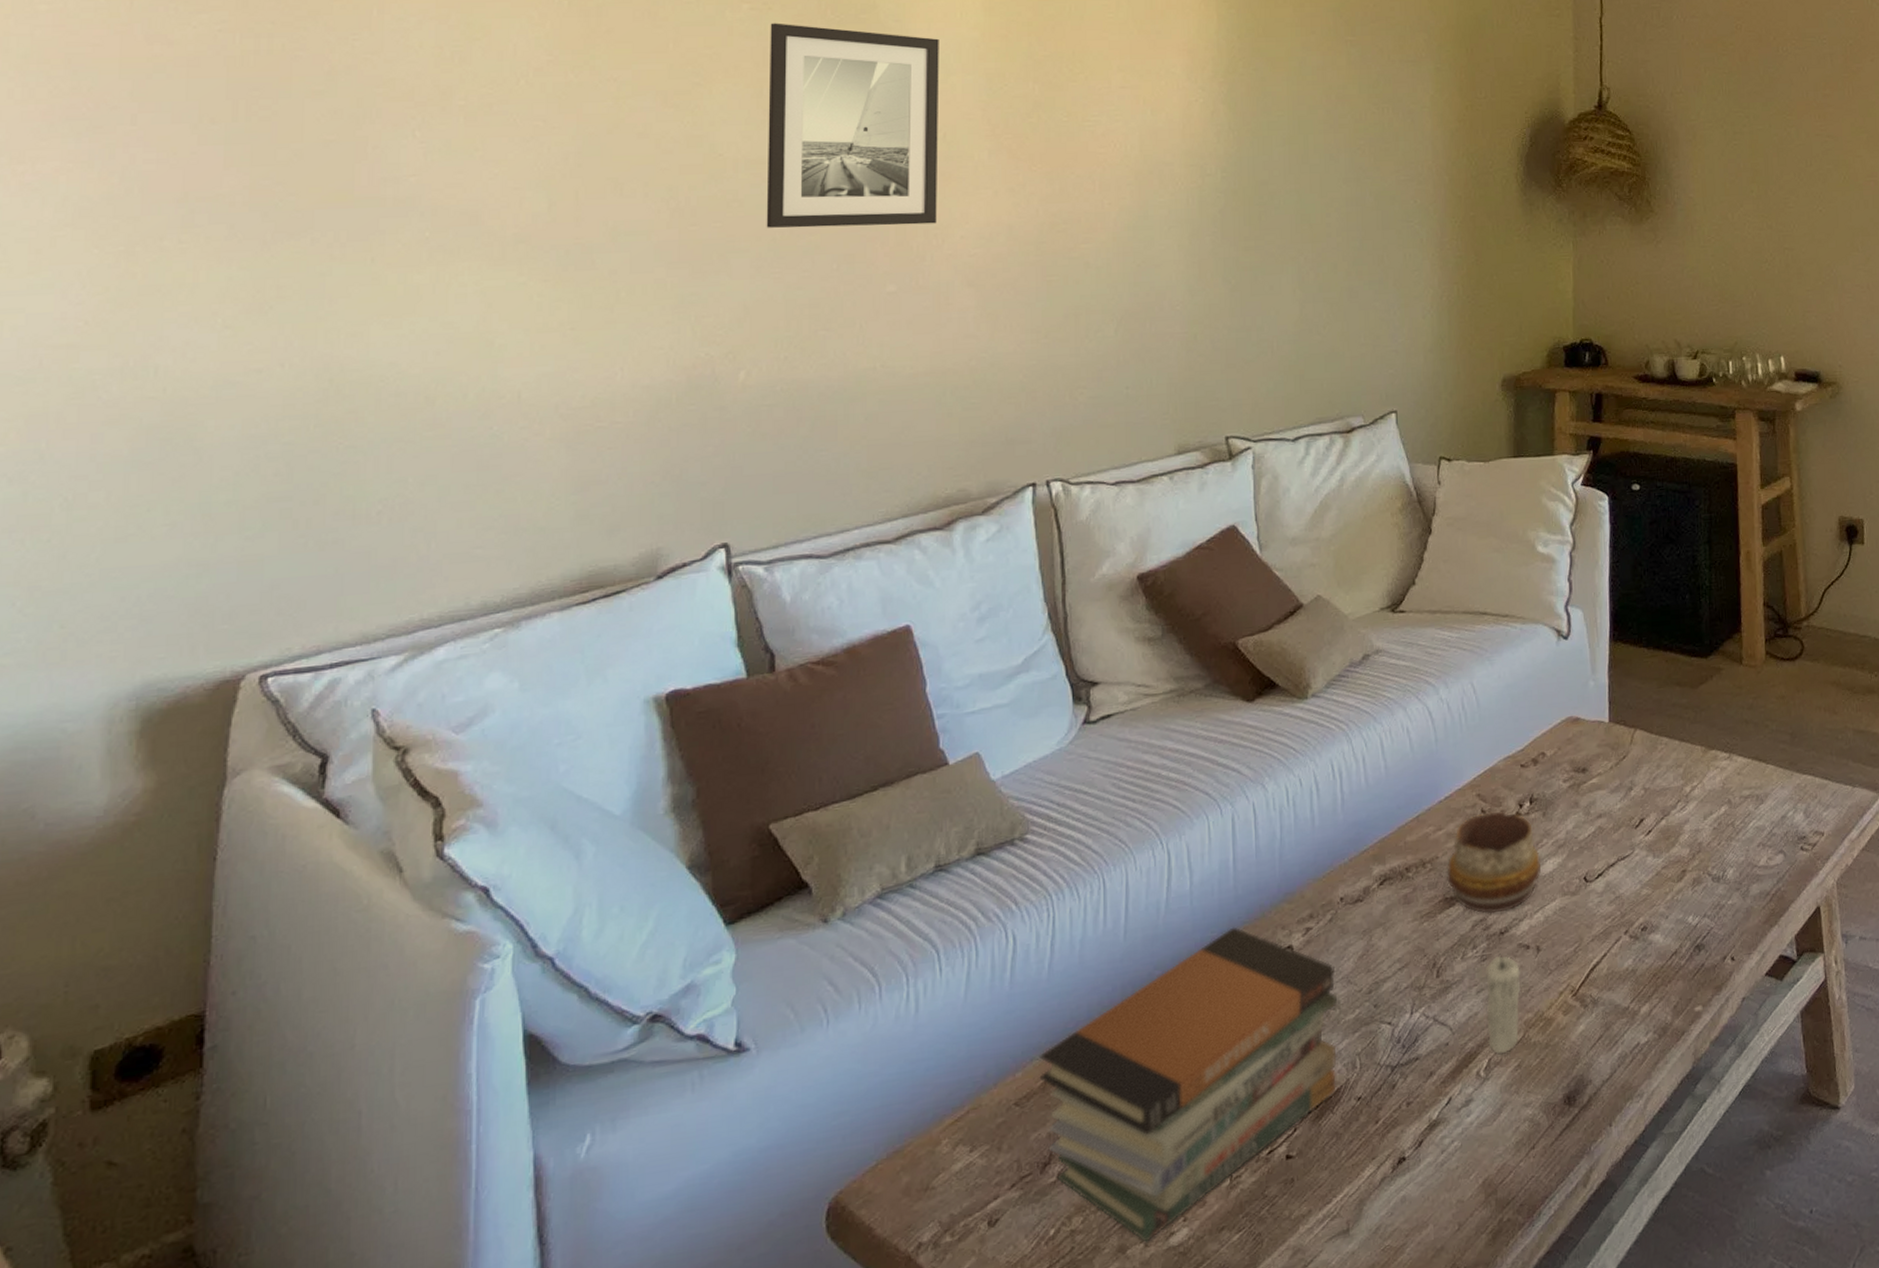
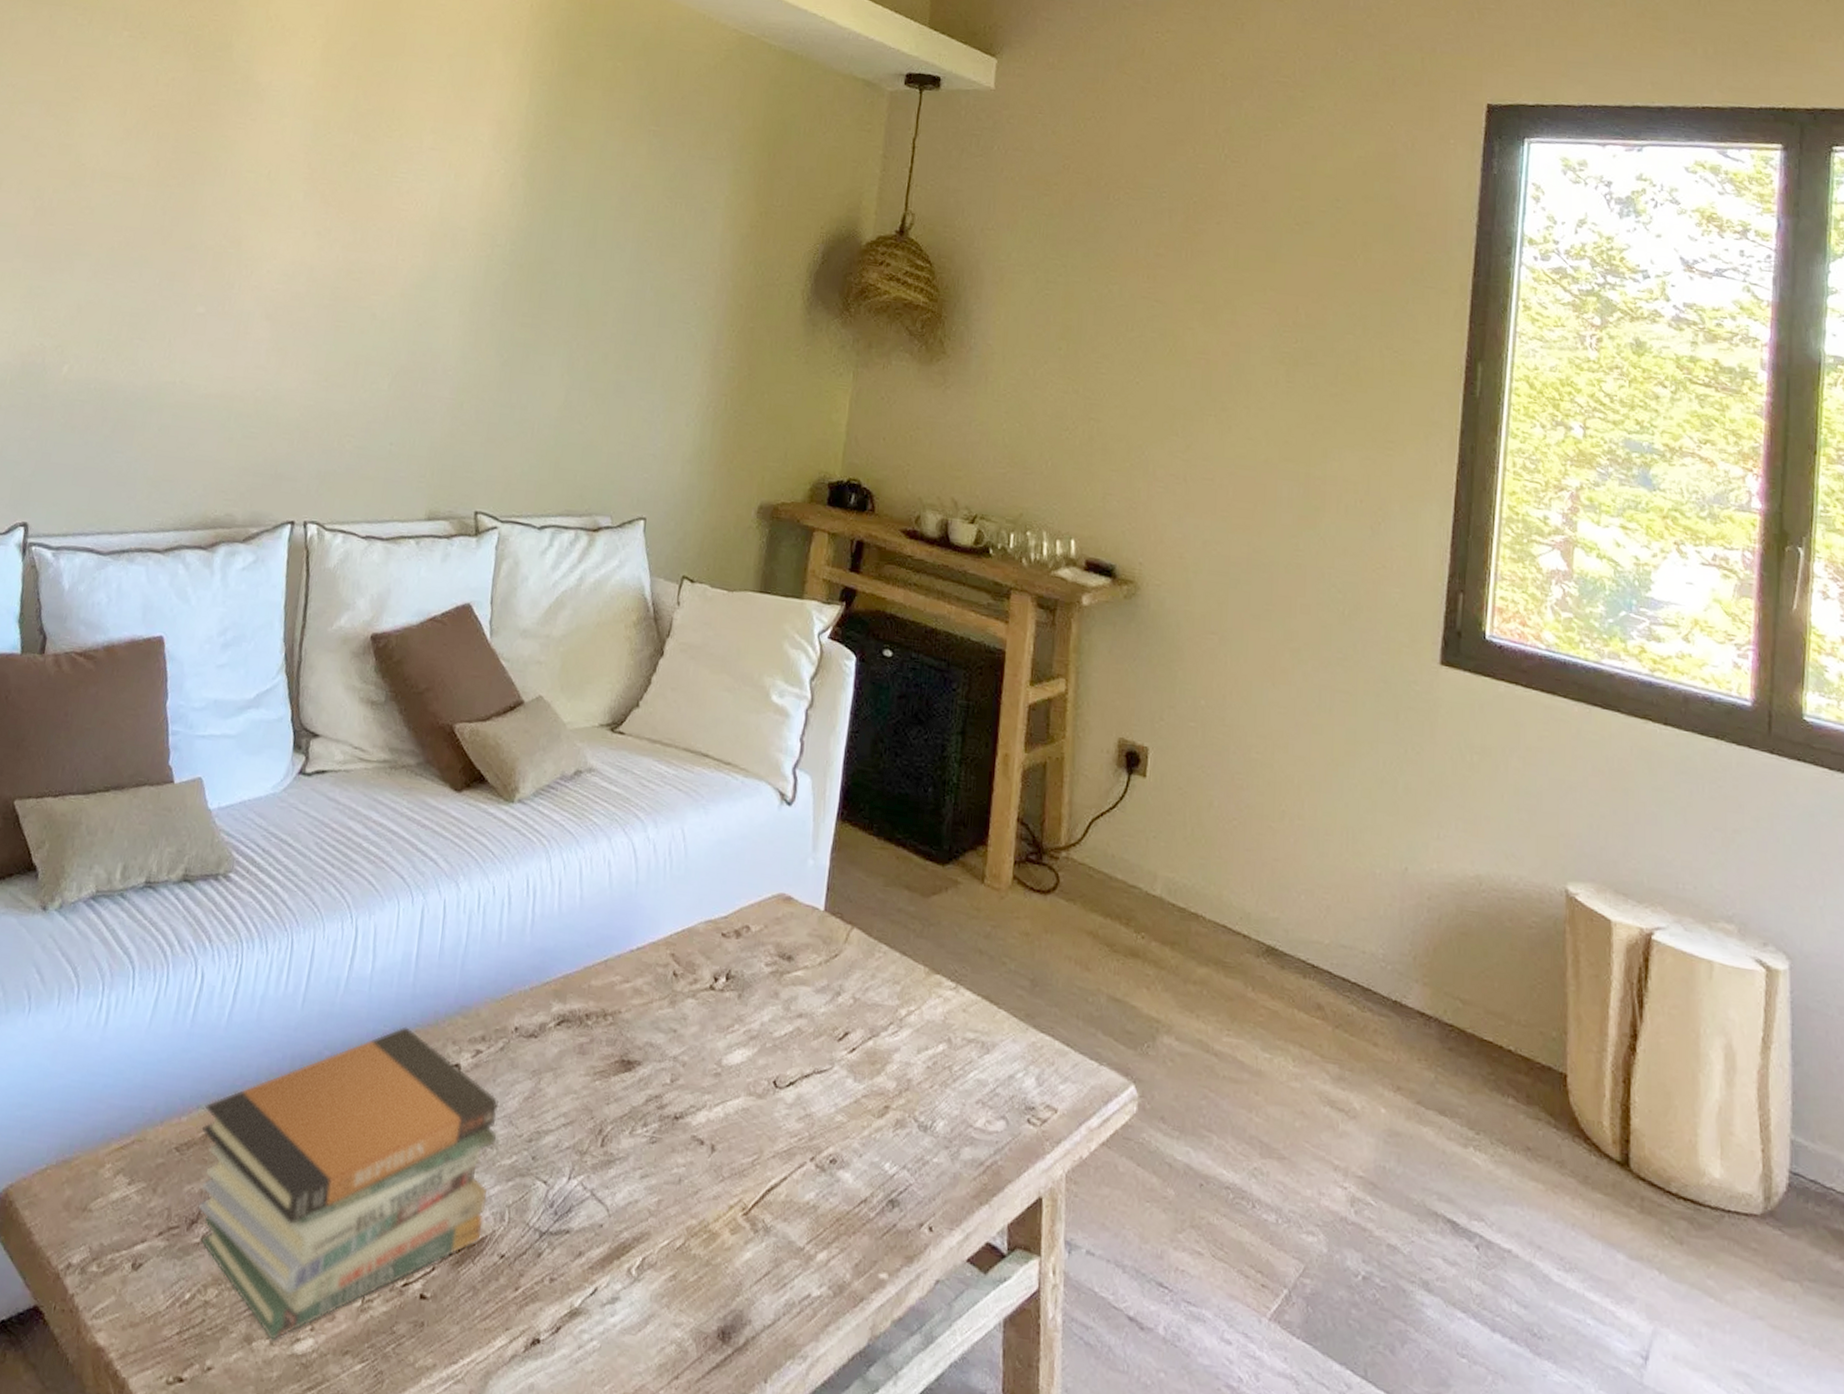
wall art: present [766,23,939,228] -> none [108,51,279,255]
decorative bowl: present [1446,811,1542,914] -> none [626,976,730,1095]
candle: present [1485,951,1520,1055] -> none [643,1137,691,1258]

